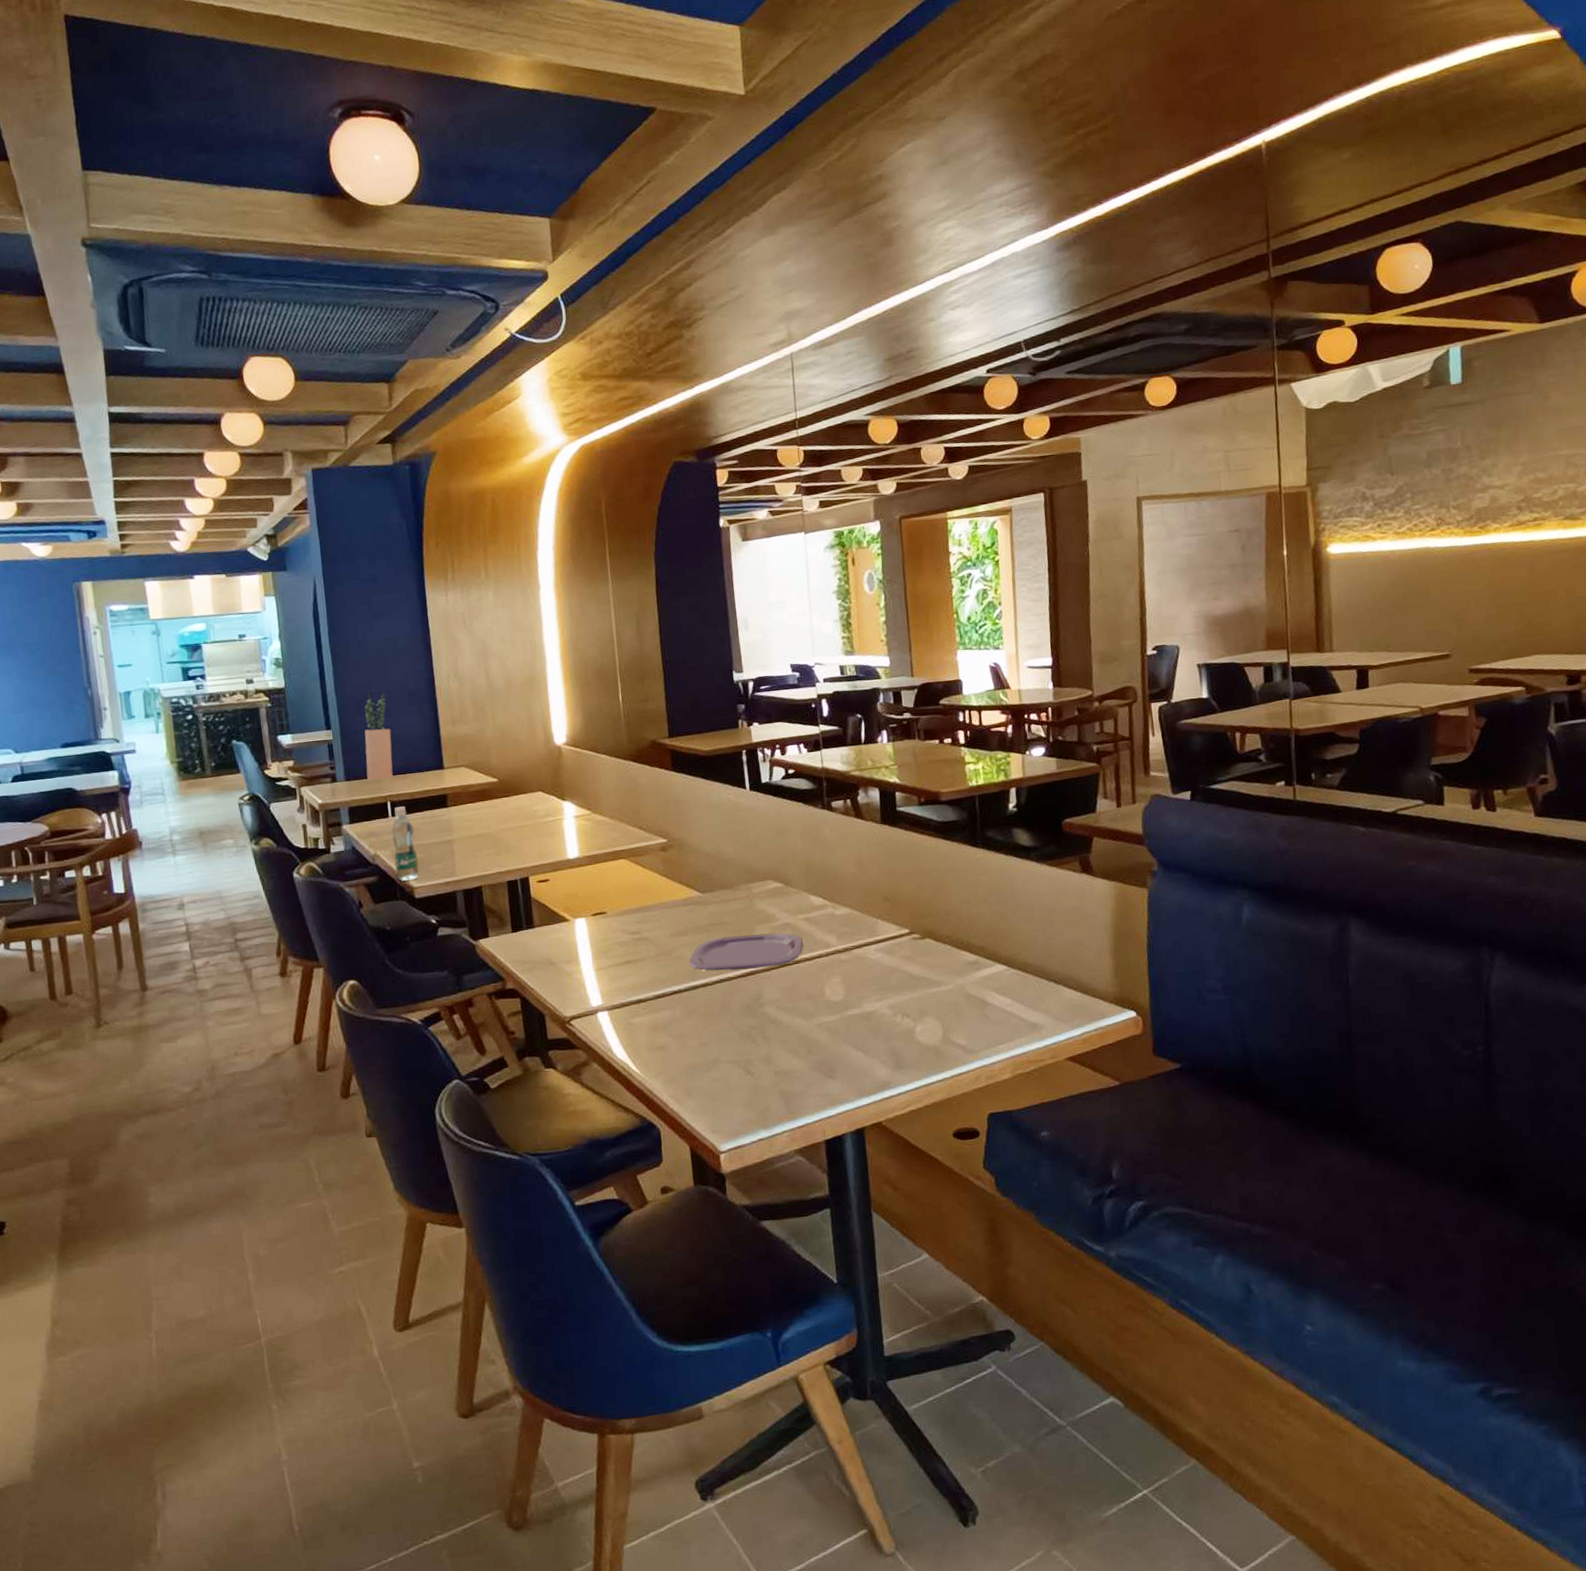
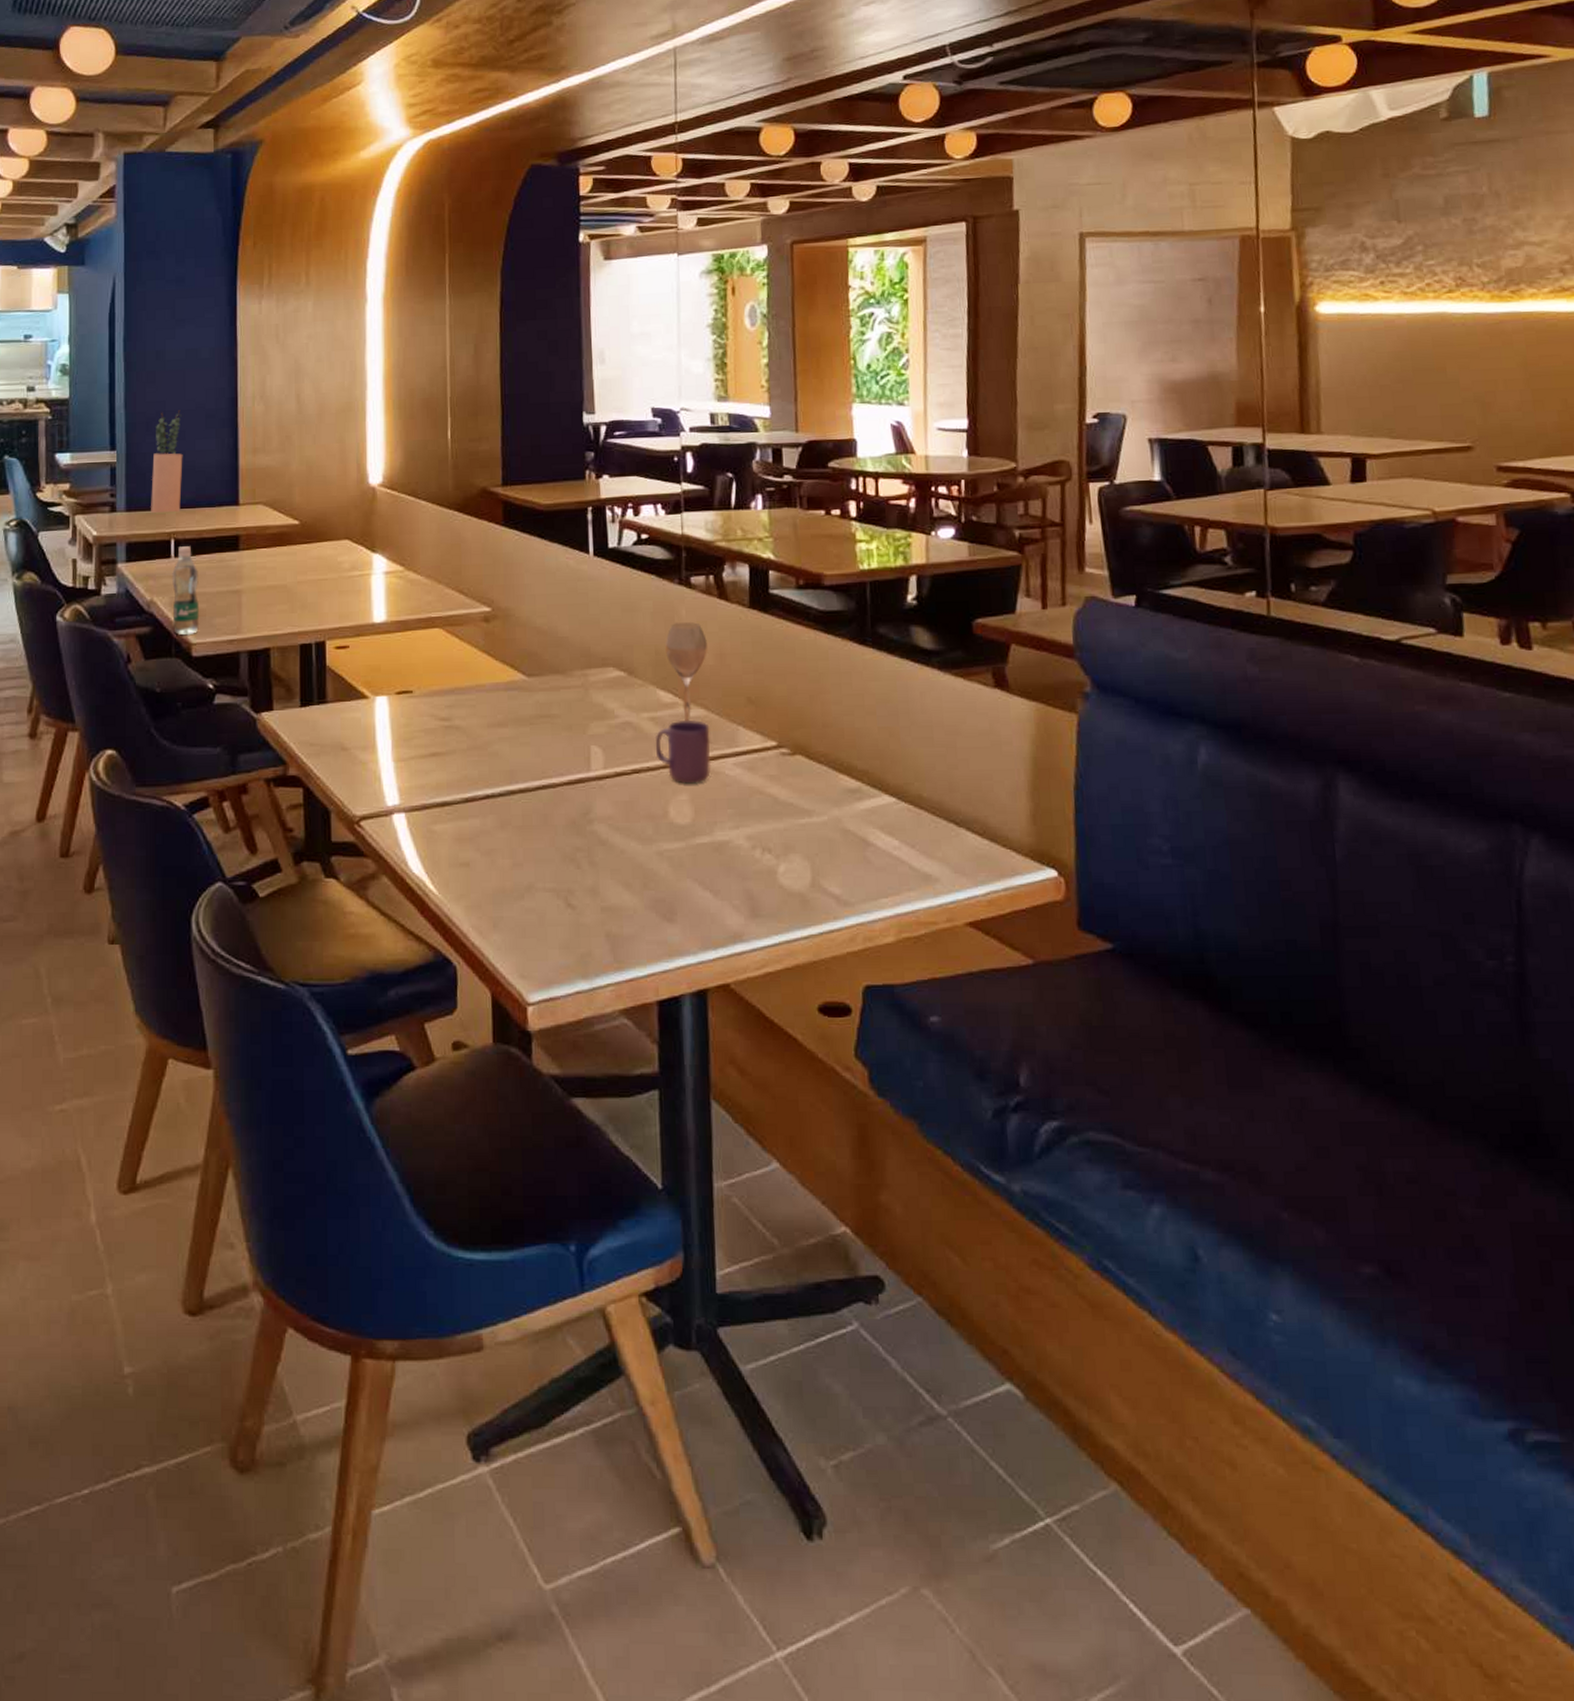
plate: present [689,933,803,971] -> none [507,732,646,775]
cup: none [810,917,857,968] -> present [655,720,712,784]
wineglass: none [813,839,849,920] -> present [665,622,707,722]

